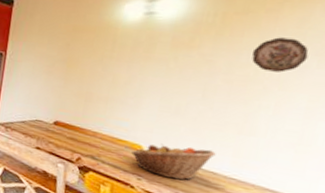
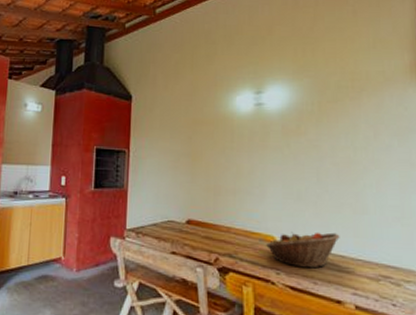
decorative plate: present [251,37,309,73] -> none [347,121,390,153]

